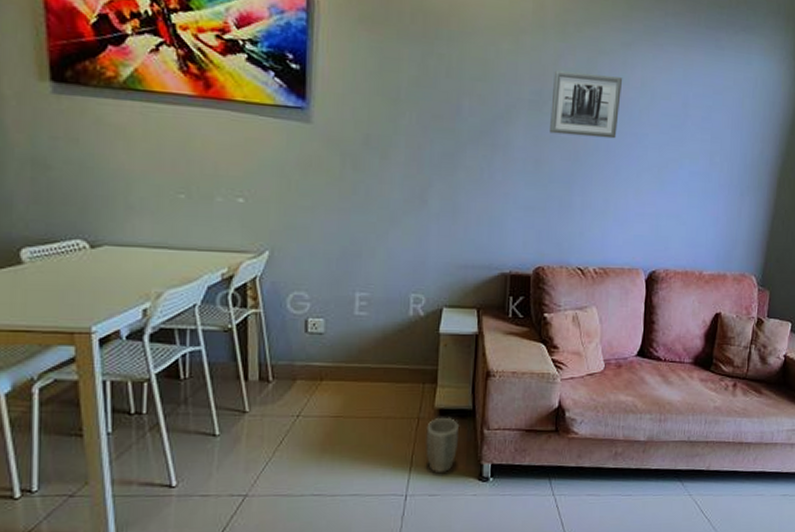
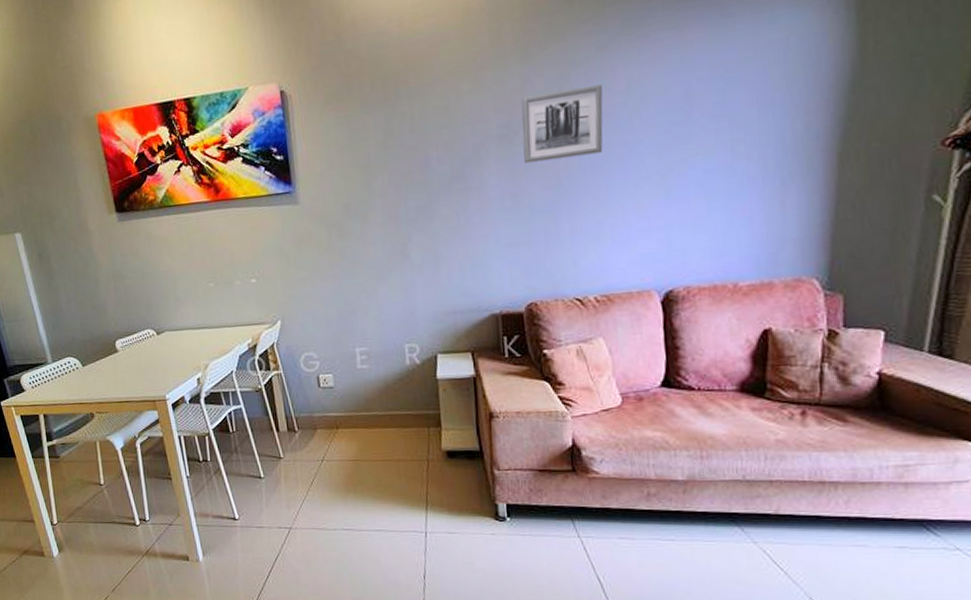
plant pot: present [426,417,460,474] -> none [437,458,470,513]

